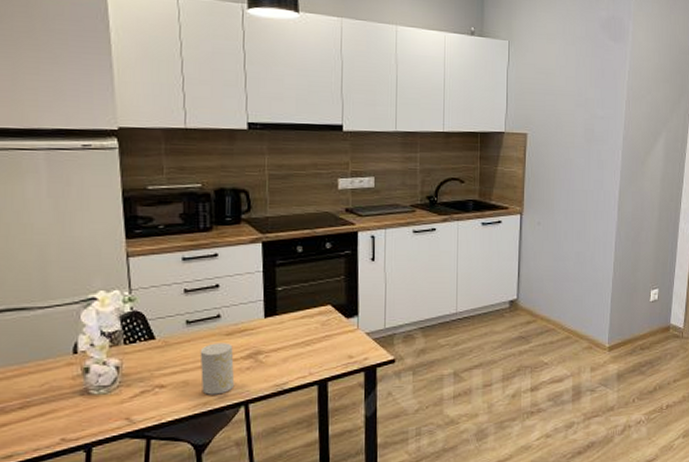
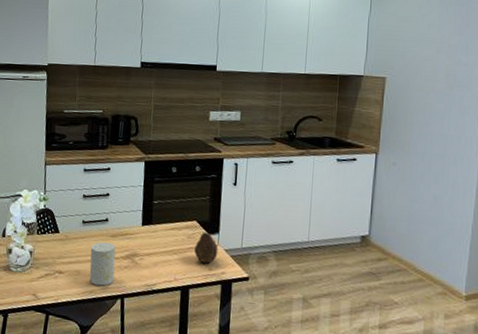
fruit: none [331,316,359,351] -> present [194,232,218,264]

